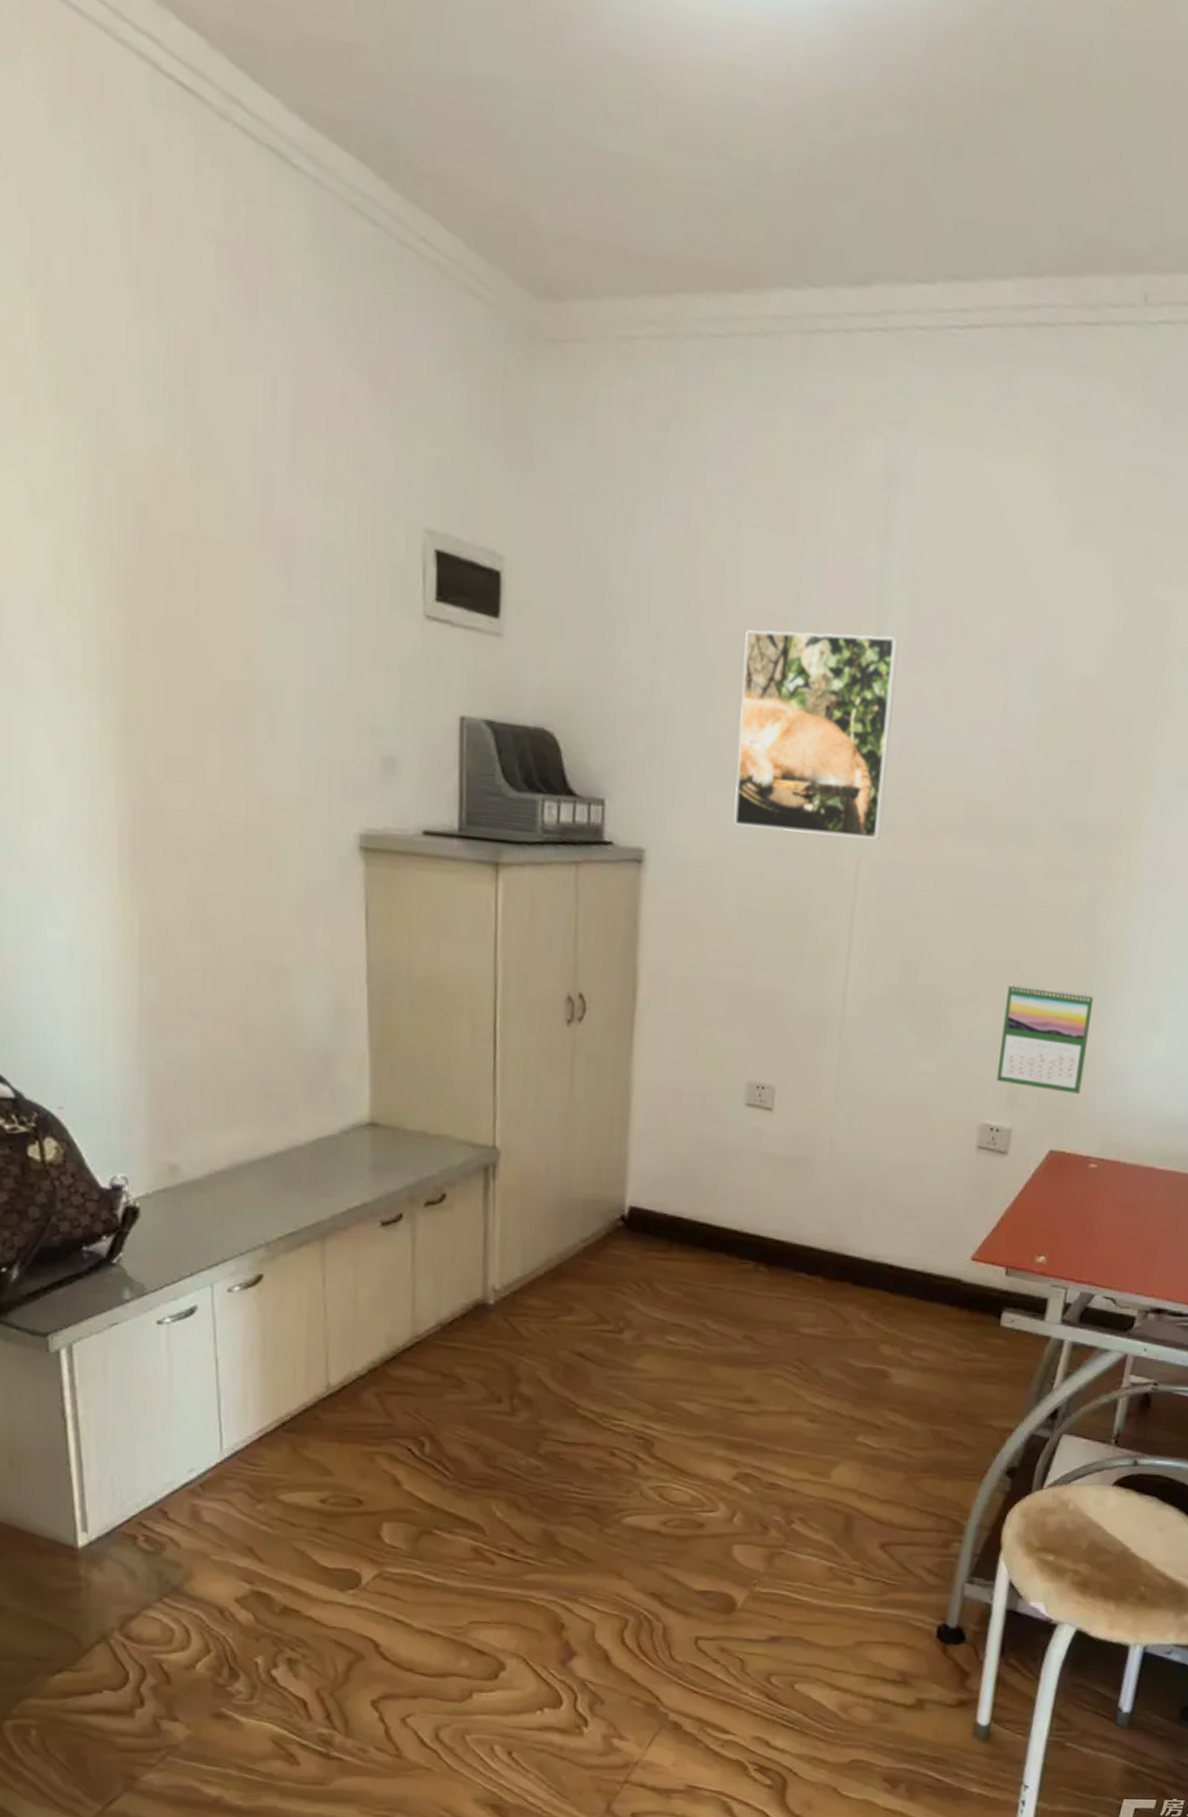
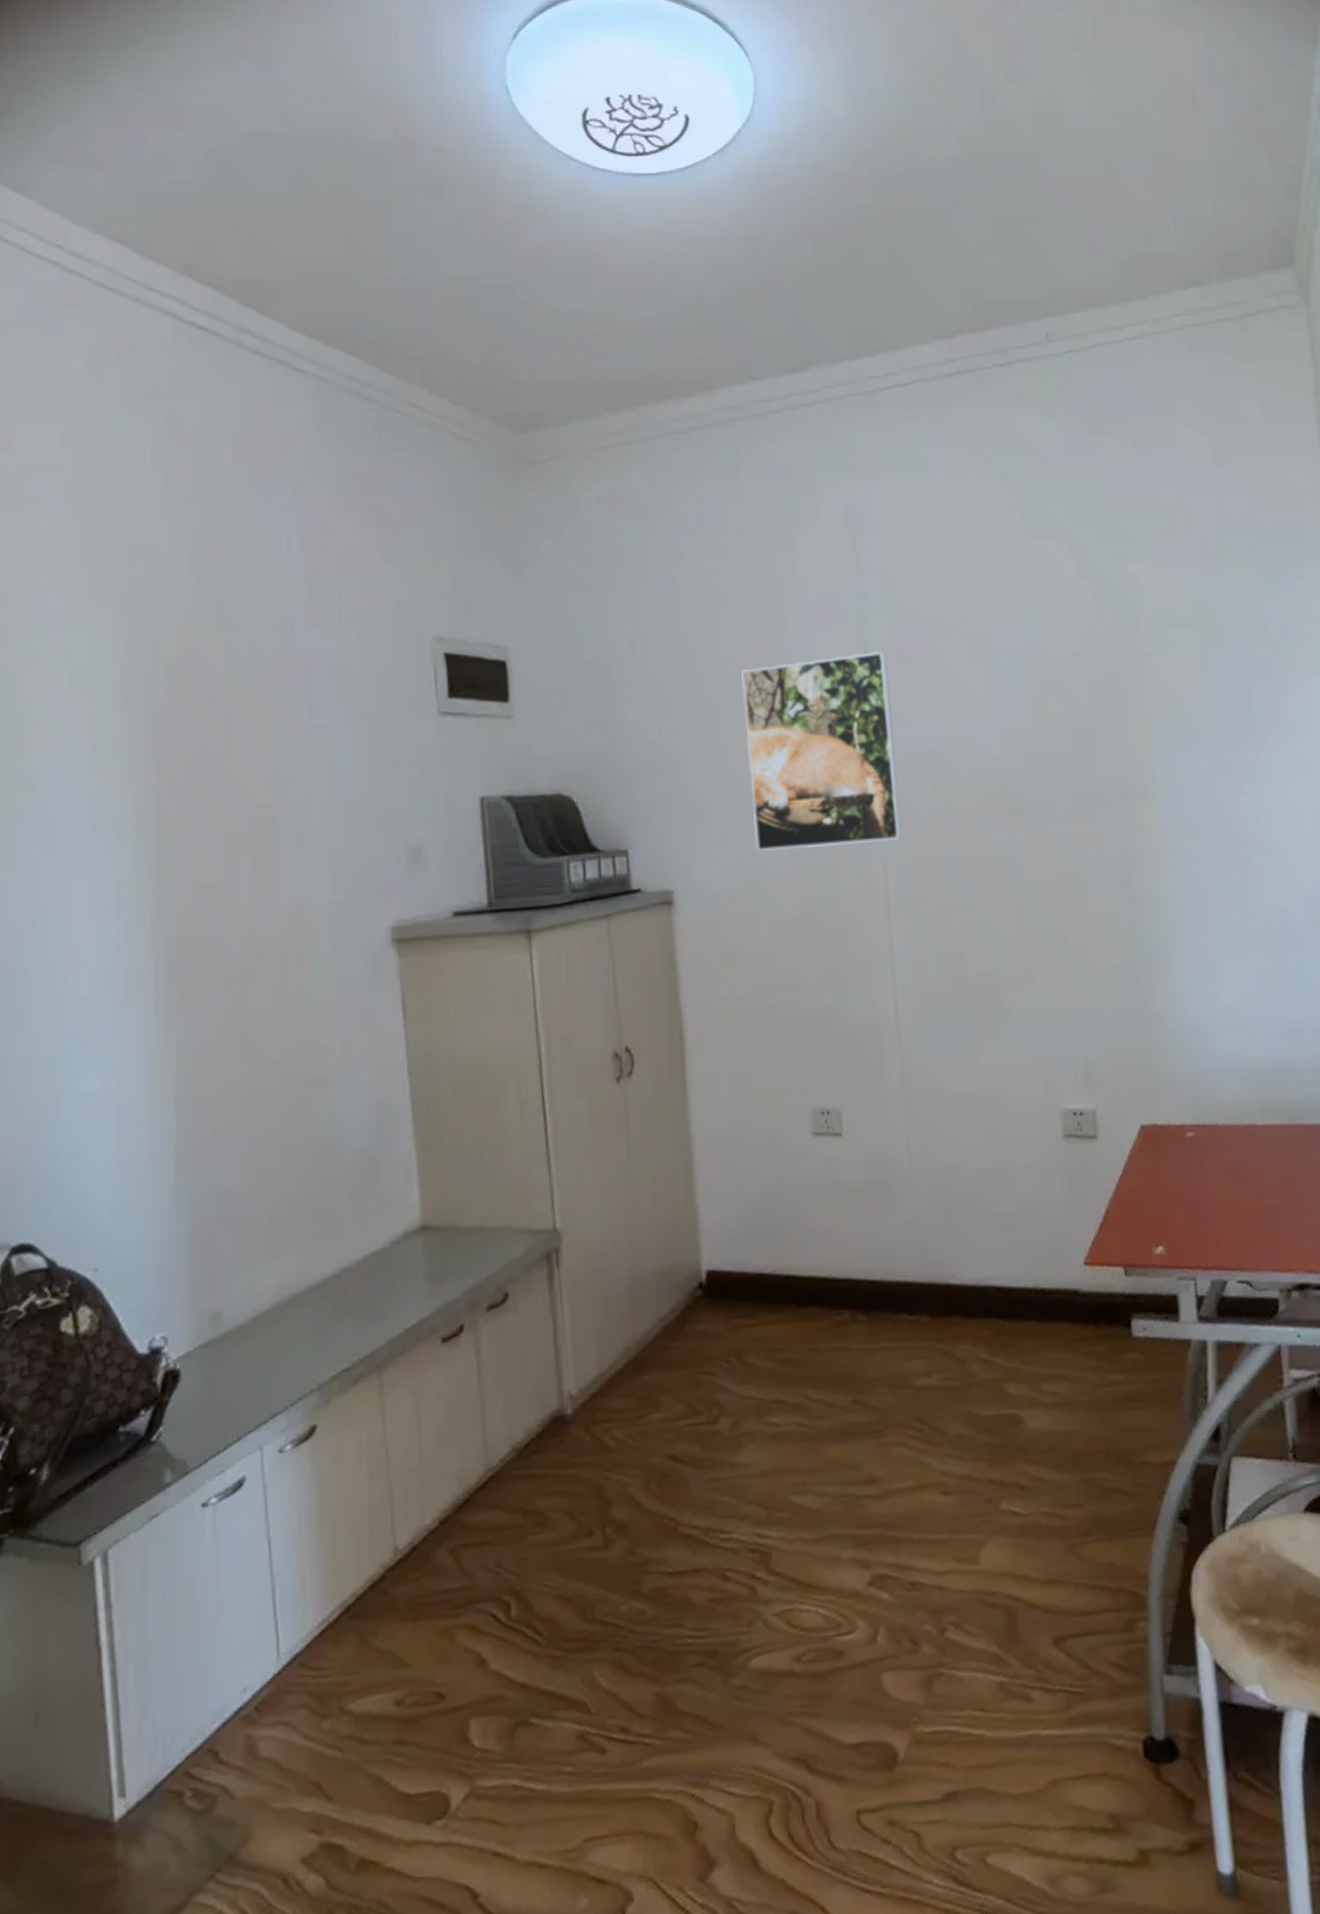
calendar: present [997,982,1094,1094] -> none [1059,952,1158,1062]

